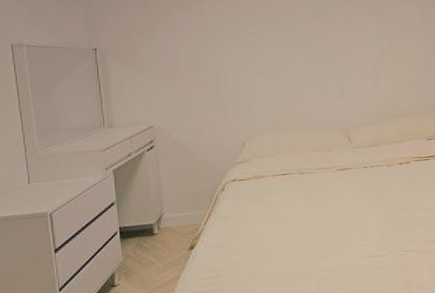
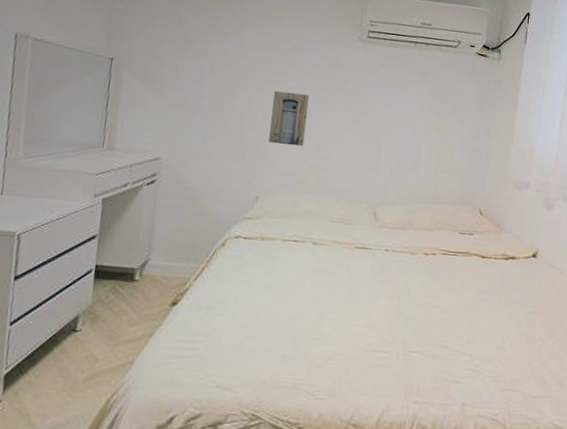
wall art: none [238,45,274,94] -> present [269,91,310,147]

